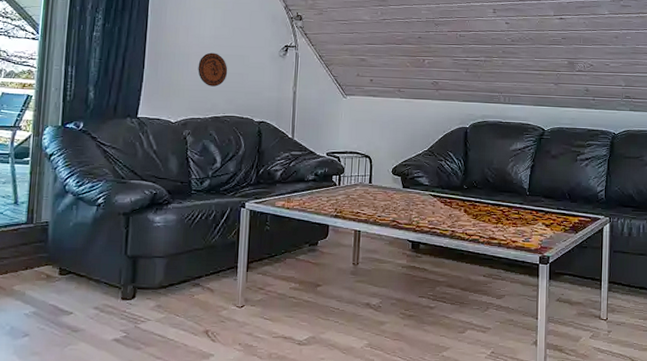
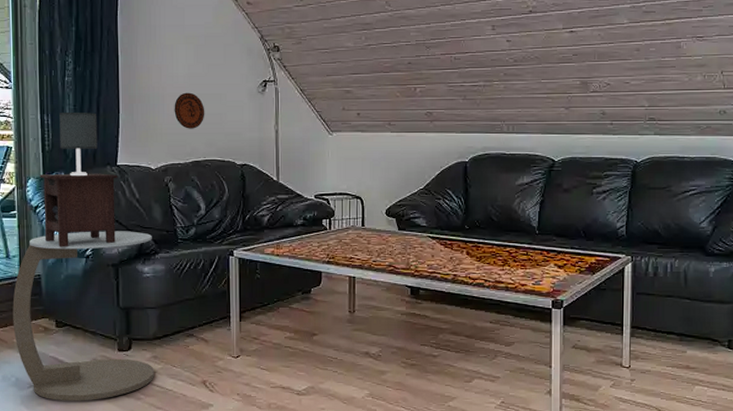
side table: none [13,180,166,351] -> present [12,231,154,401]
table lamp: none [56,64,137,195] -> present [40,111,118,247]

